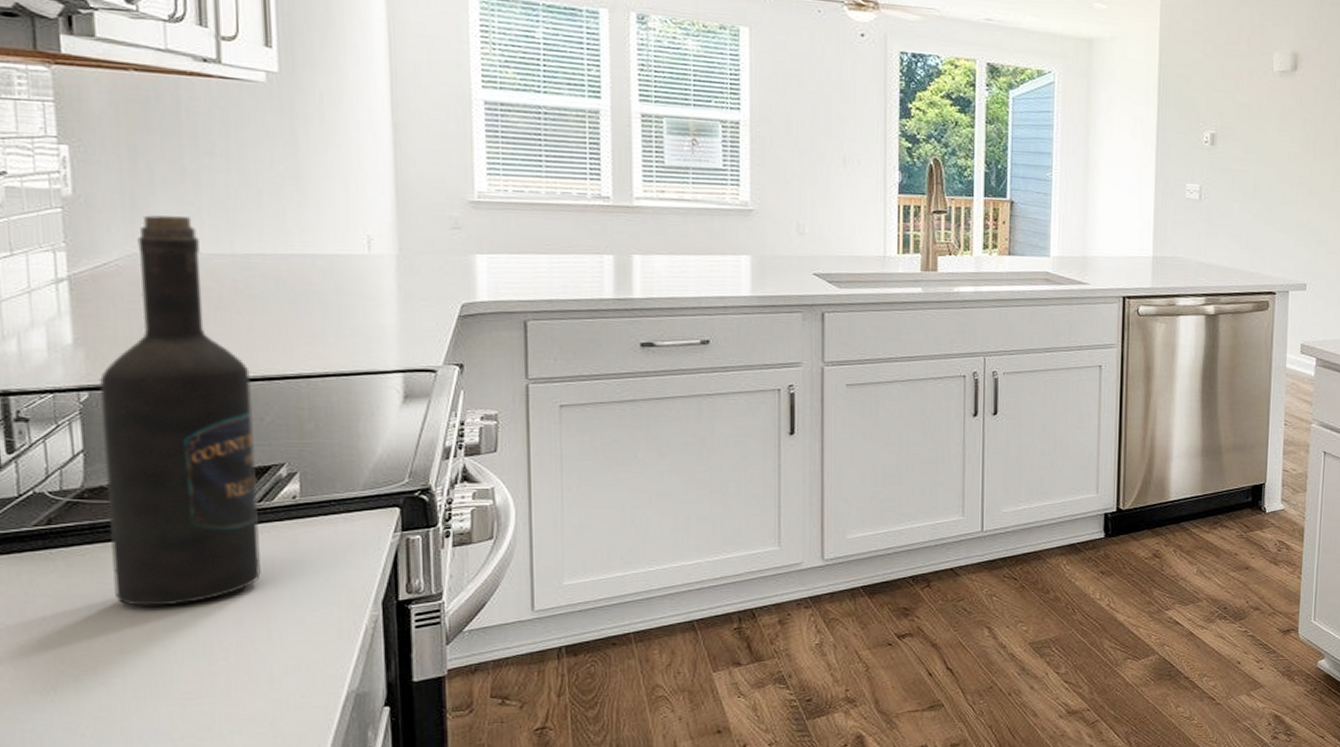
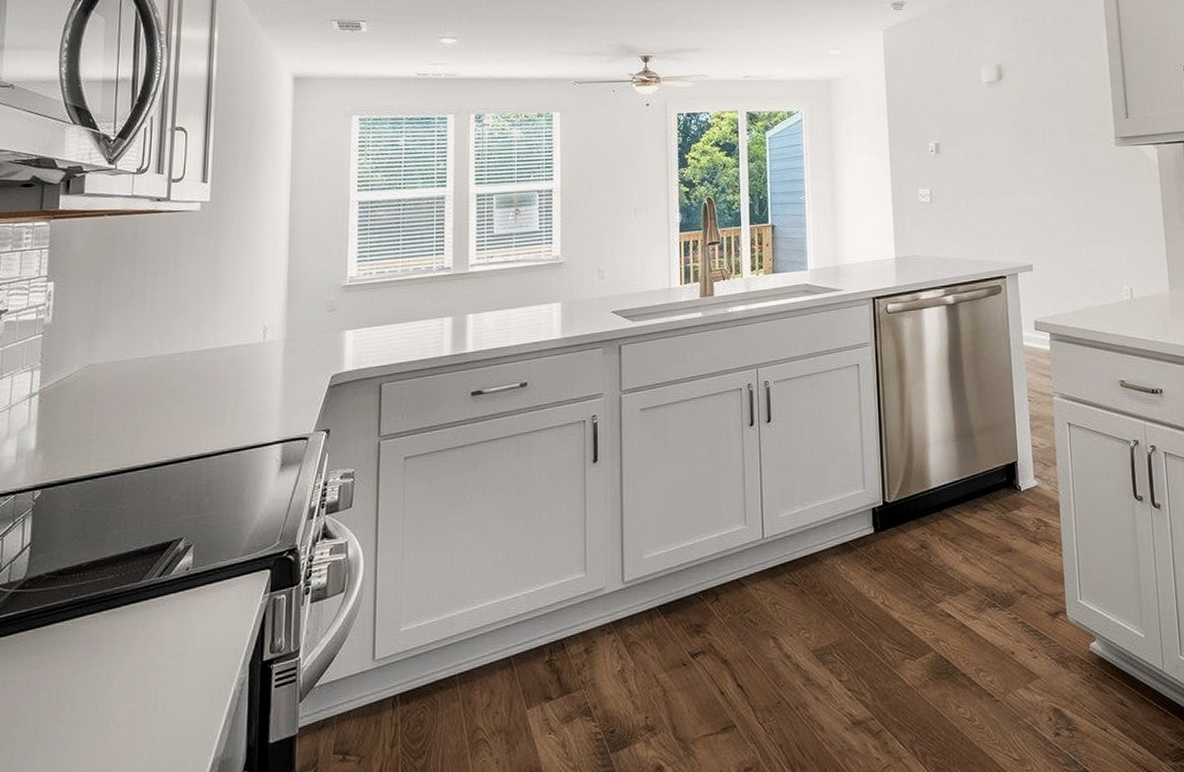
wine bottle: present [98,215,261,606] -> none [37,329,164,688]

